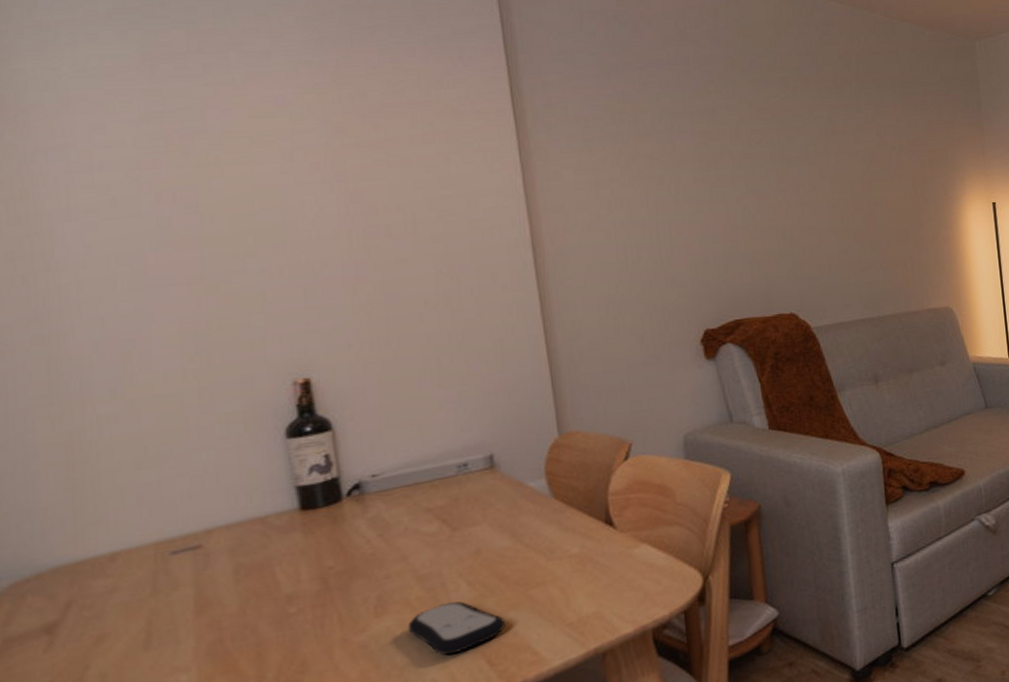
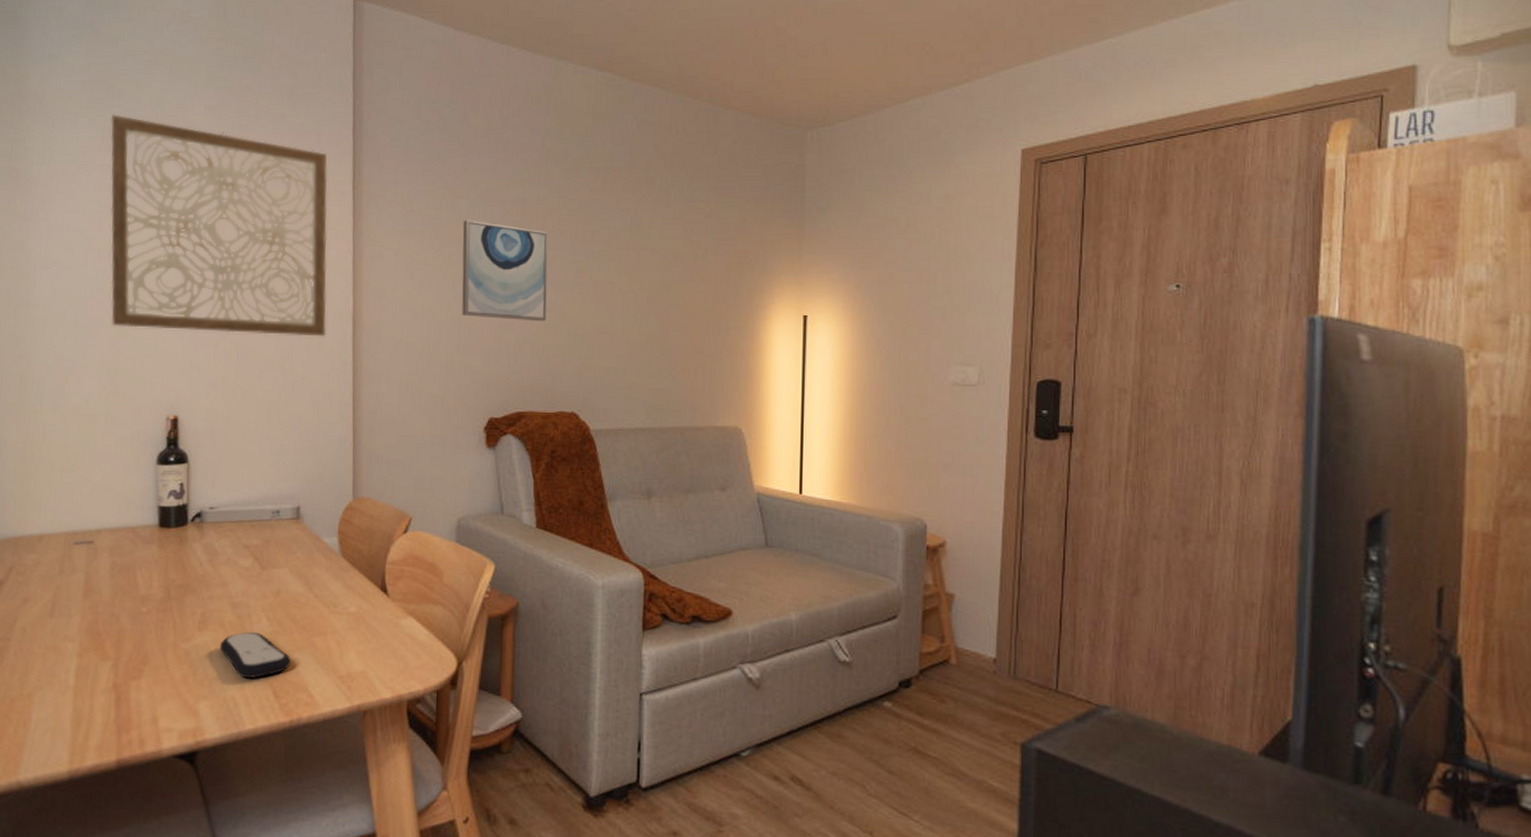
wall art: none [152,27,501,283] -> present [110,114,328,337]
wall art: none [649,133,752,231] -> present [462,220,548,322]

